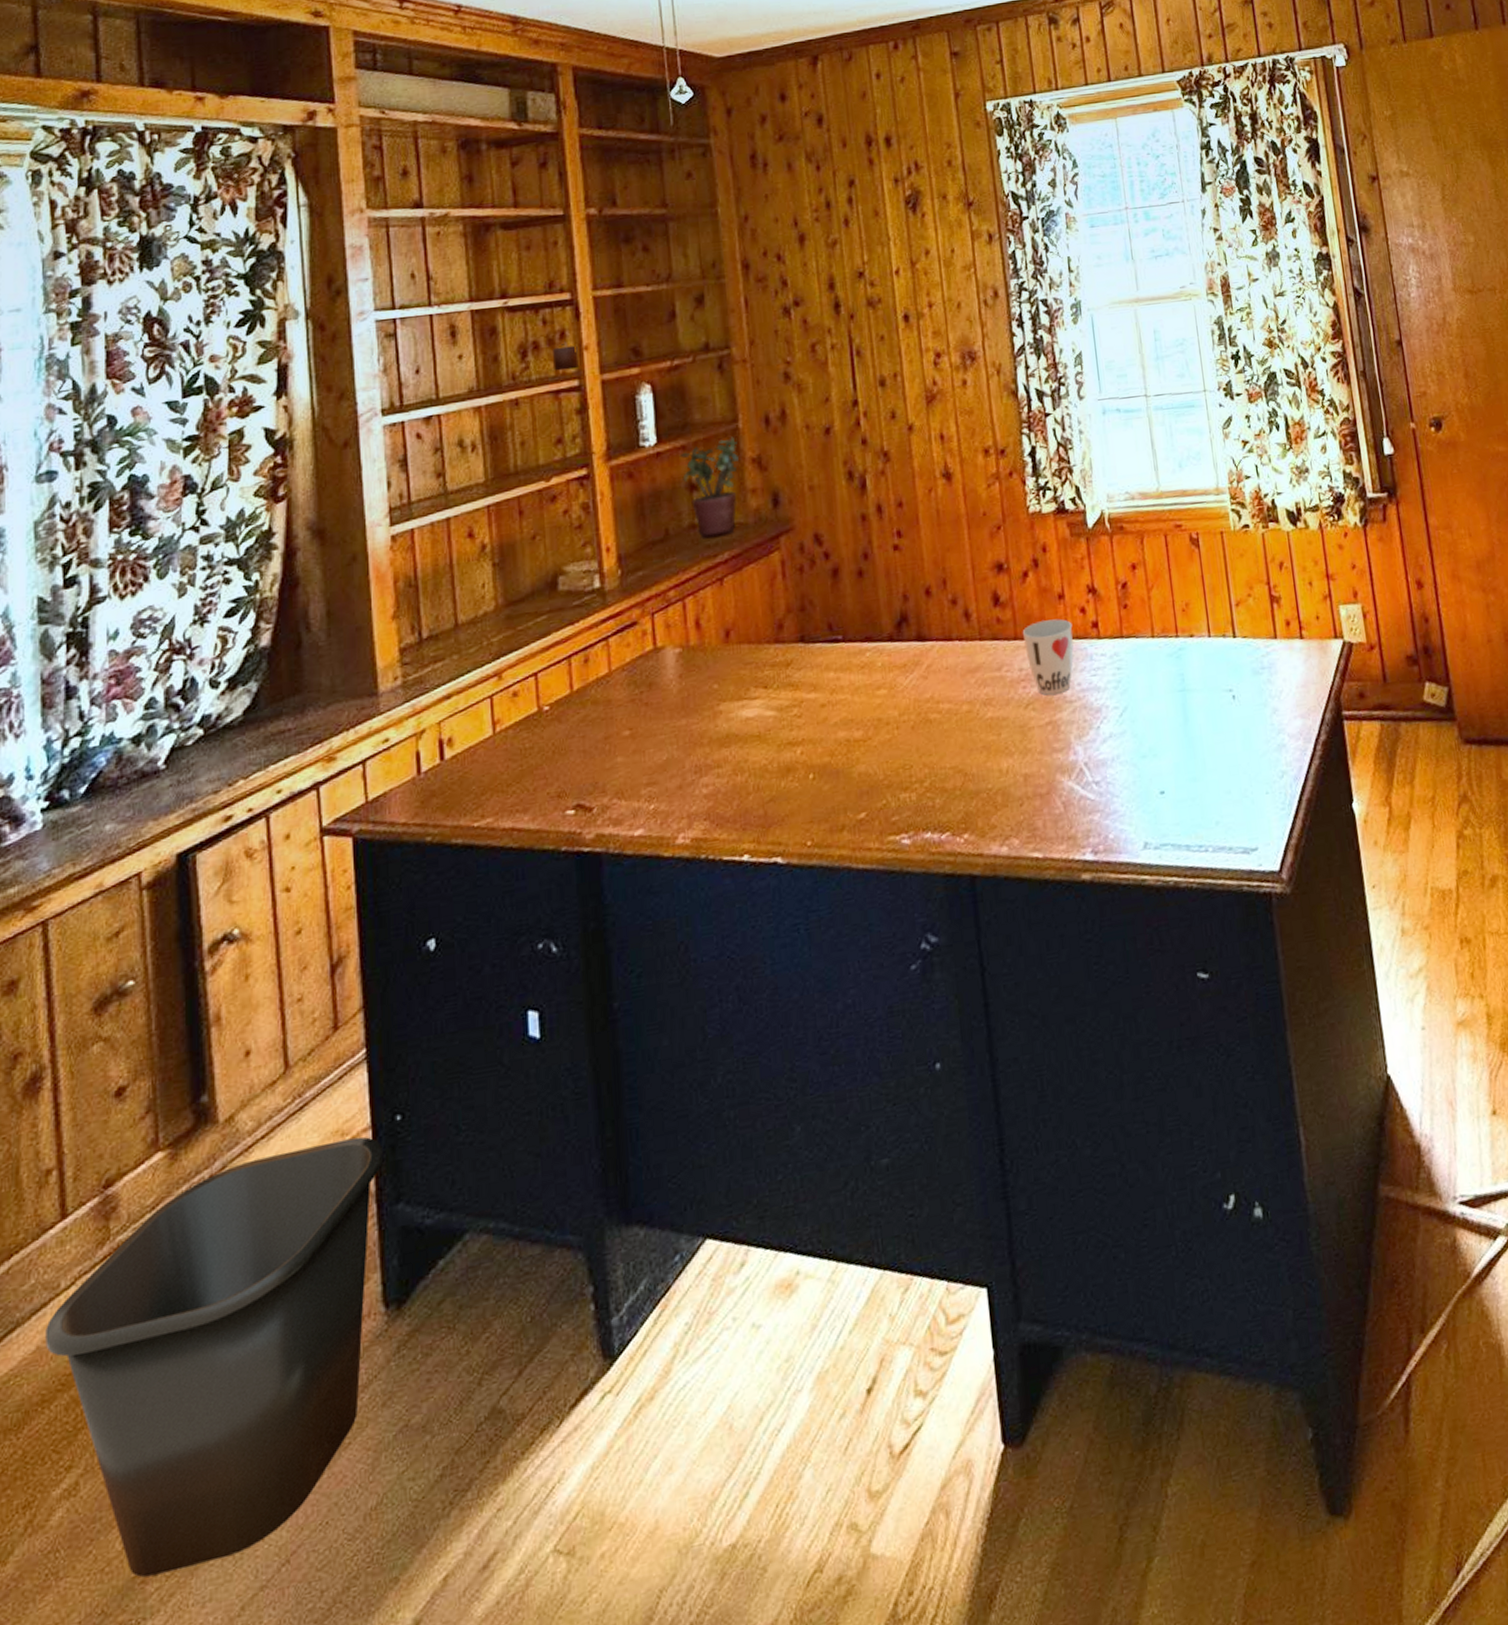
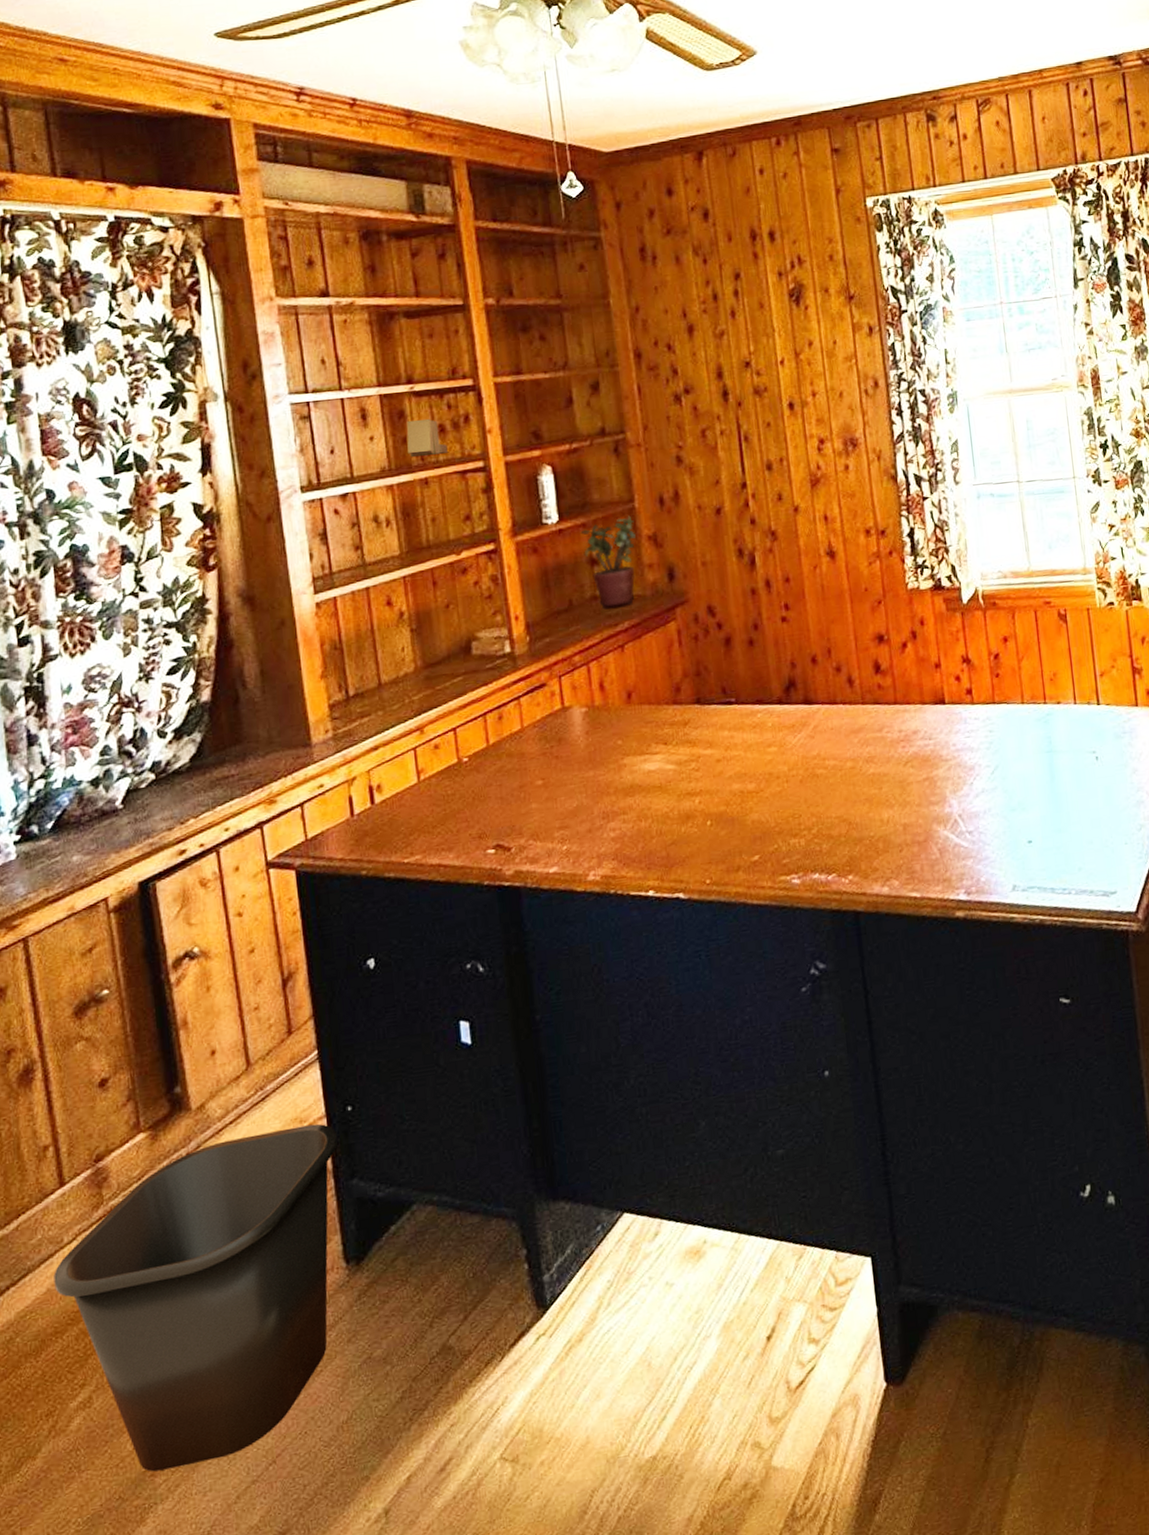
books: none [498,335,541,376] -> present [406,418,448,457]
candle: present [553,341,579,370] -> none [458,424,483,452]
cup: present [1022,619,1074,696] -> none [901,686,950,755]

